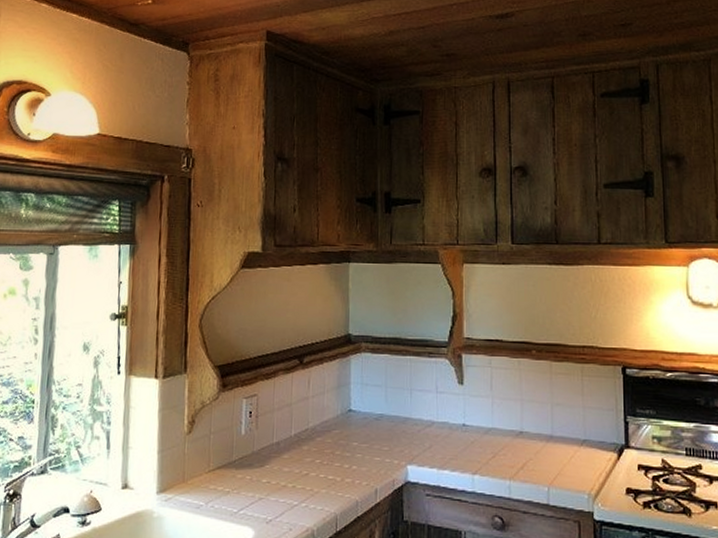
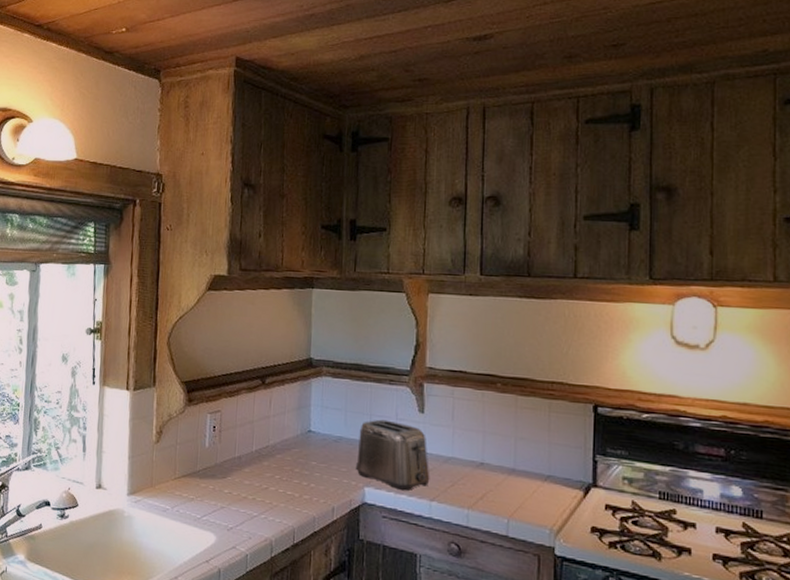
toaster: none [398,393,472,466] -> present [356,419,430,491]

